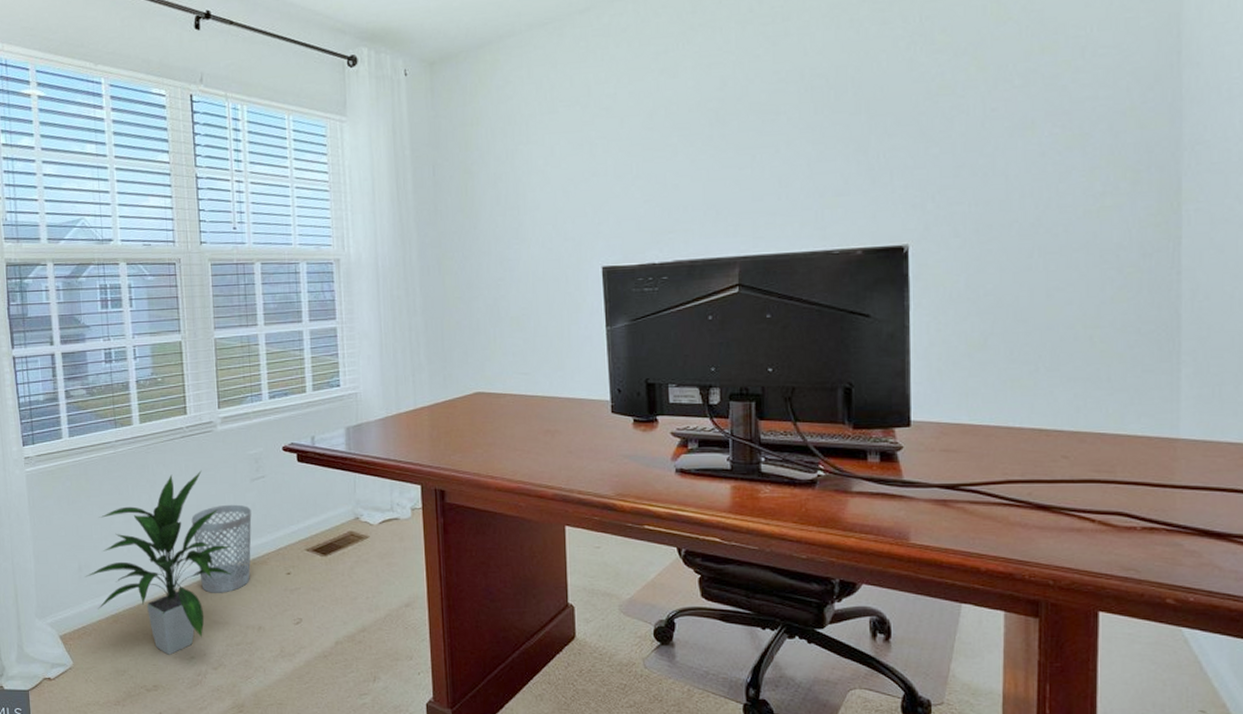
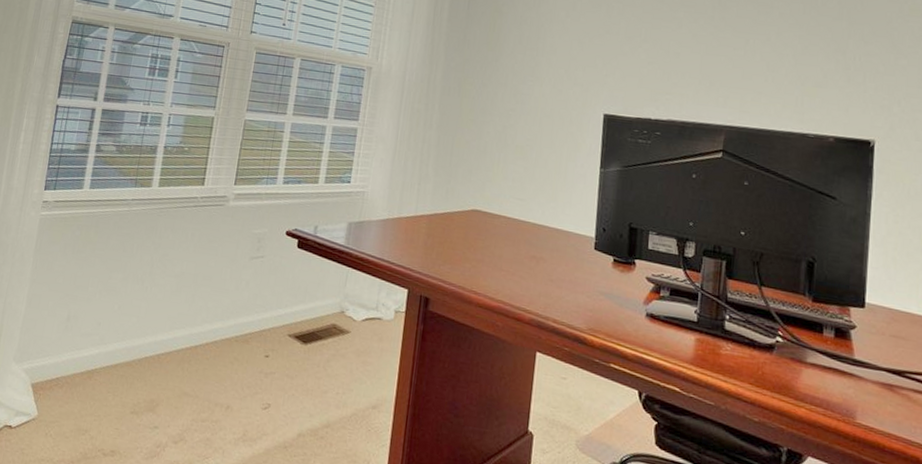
indoor plant: present [85,470,233,655] -> none [71,240,218,421]
wastebasket: present [191,504,252,593] -> none [181,278,245,366]

